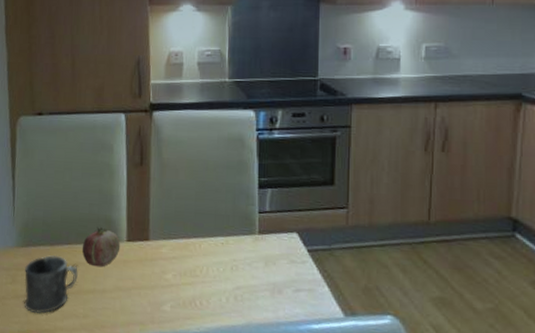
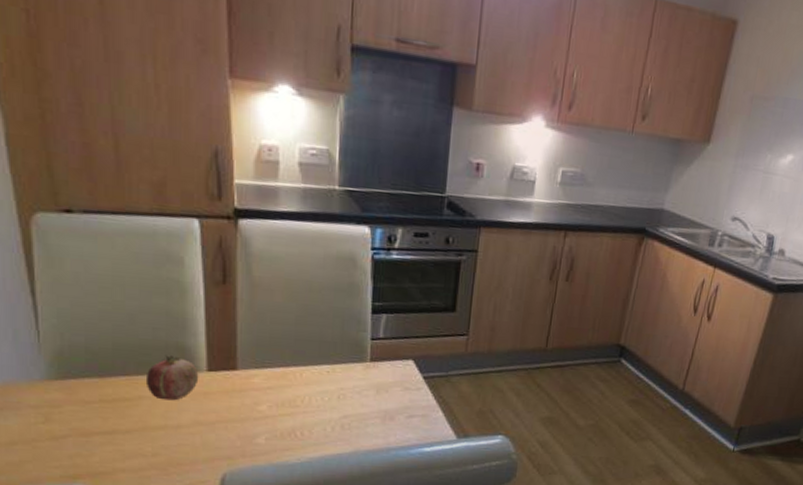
mug: present [24,254,78,314] -> none [63,388,142,456]

